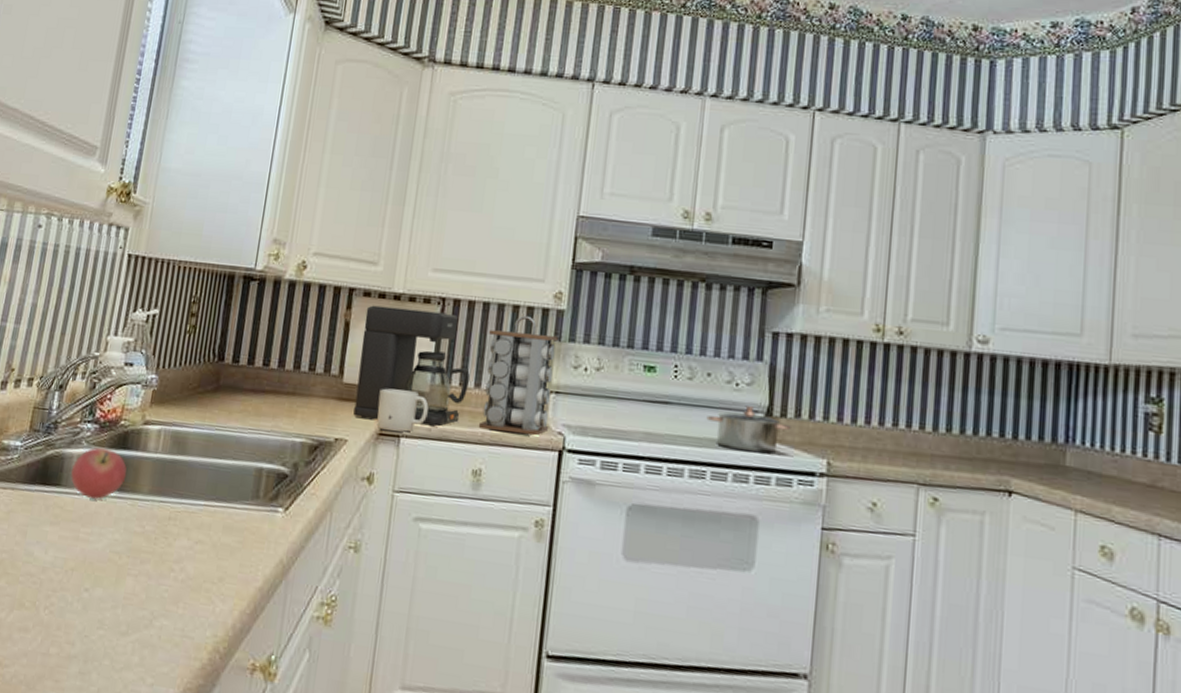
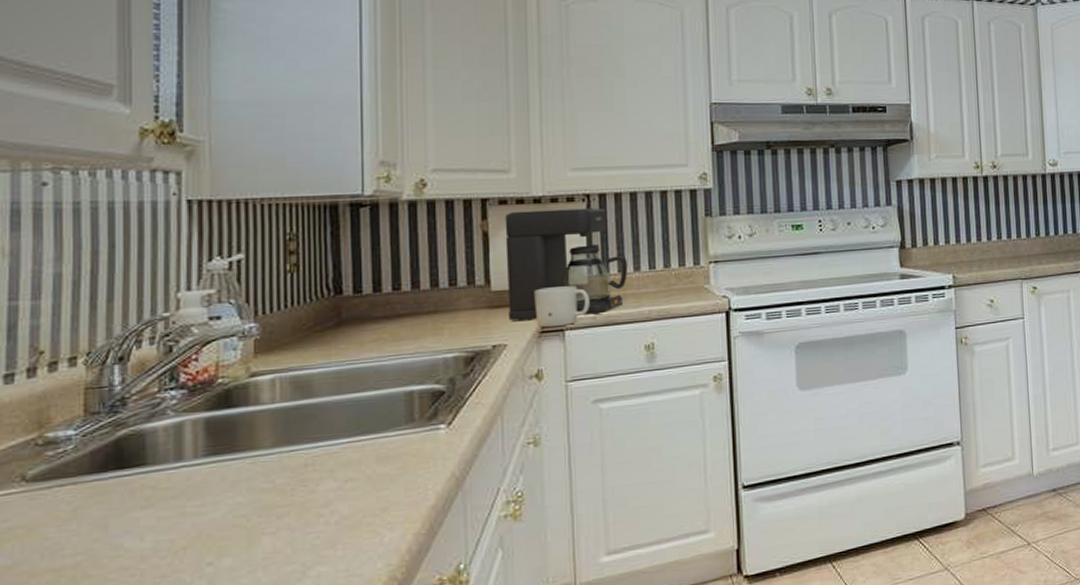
fruit: present [71,447,127,499] -> none [159,412,238,469]
spice rack: present [478,315,558,436] -> none [641,198,714,308]
cooking pot: present [706,406,791,453] -> none [852,243,921,281]

